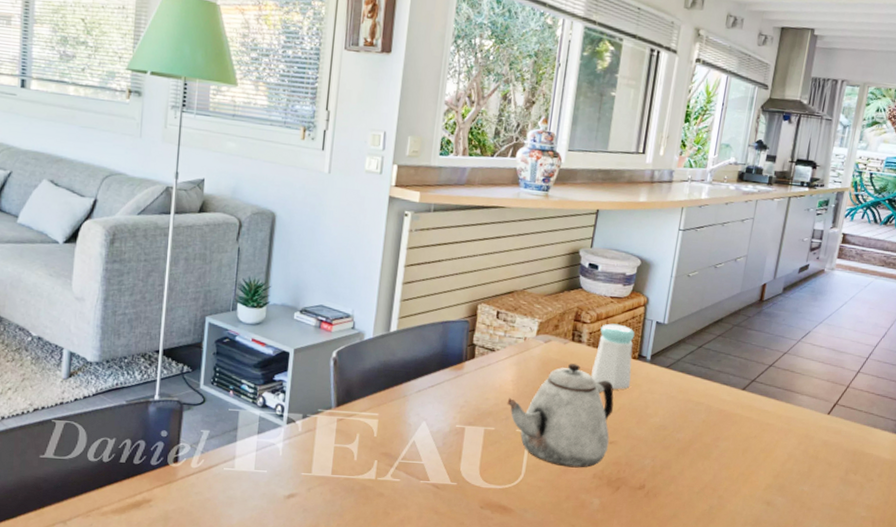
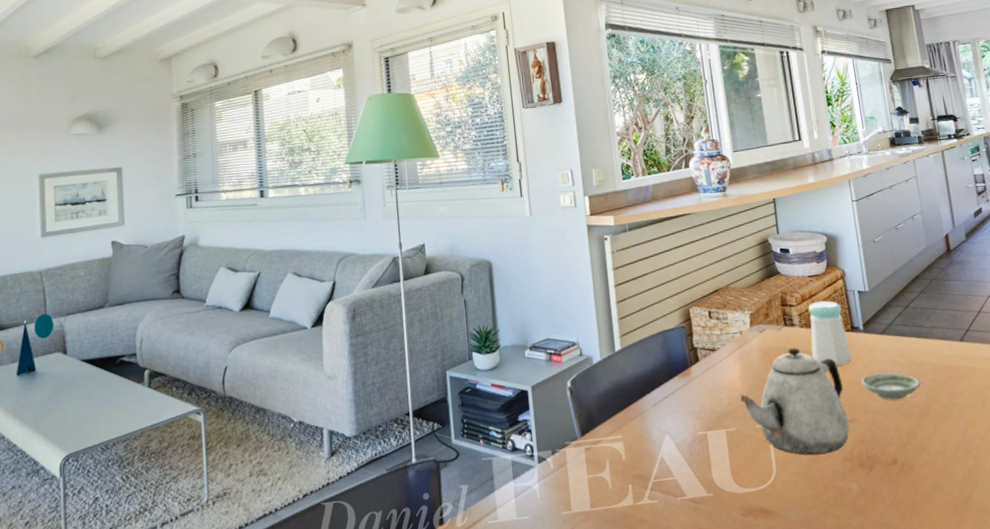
saucer: none [632,403,690,433] -> present [861,372,920,400]

